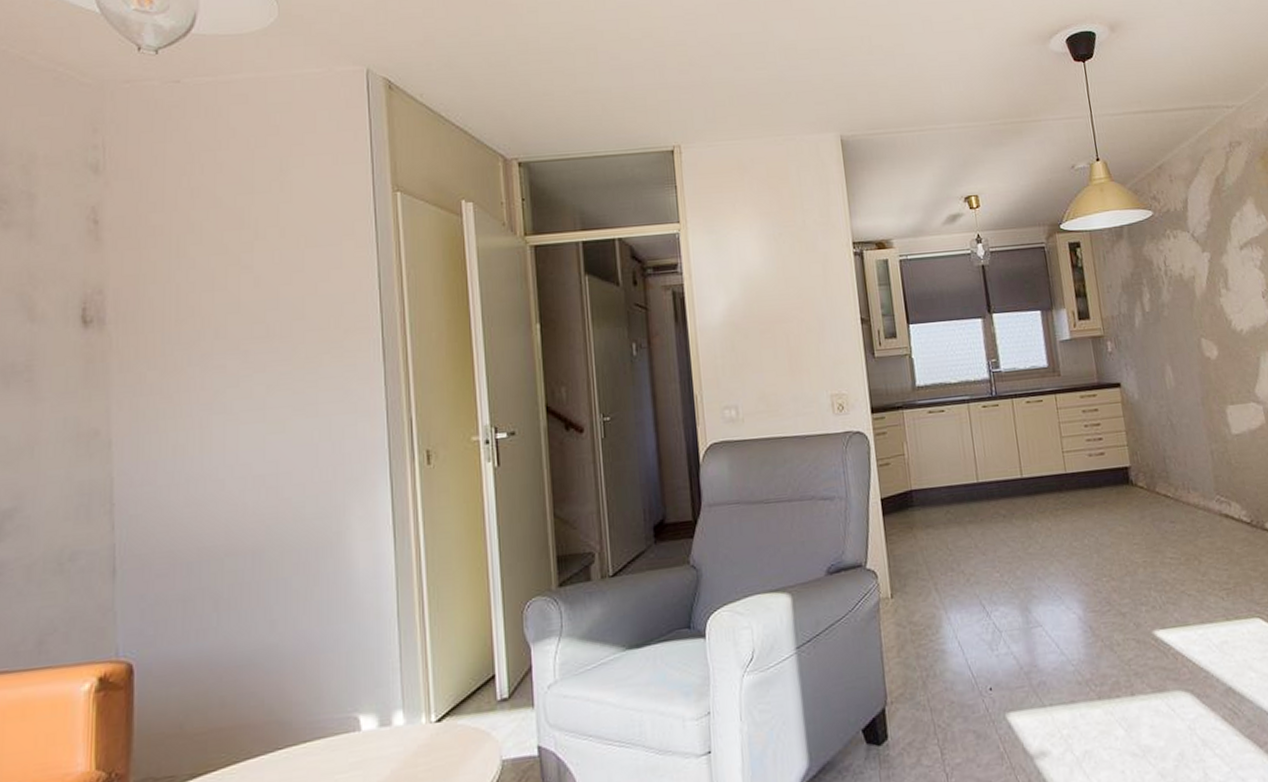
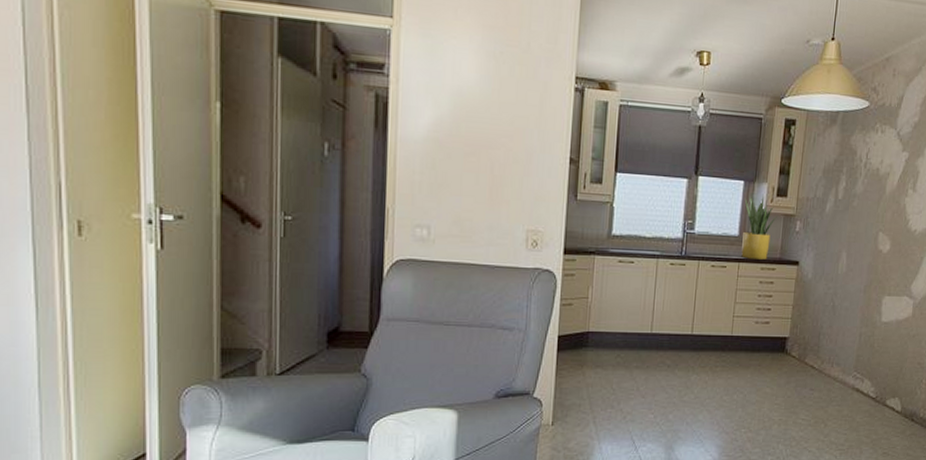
planter: none [1045,321,1085,389] -> present [741,195,777,260]

